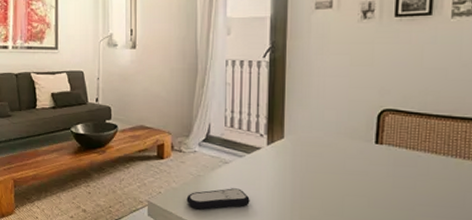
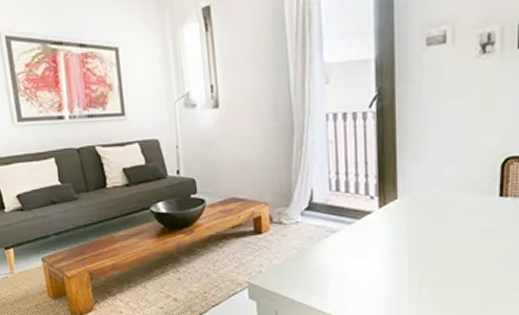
remote control: present [186,188,250,210] -> none [291,259,363,286]

